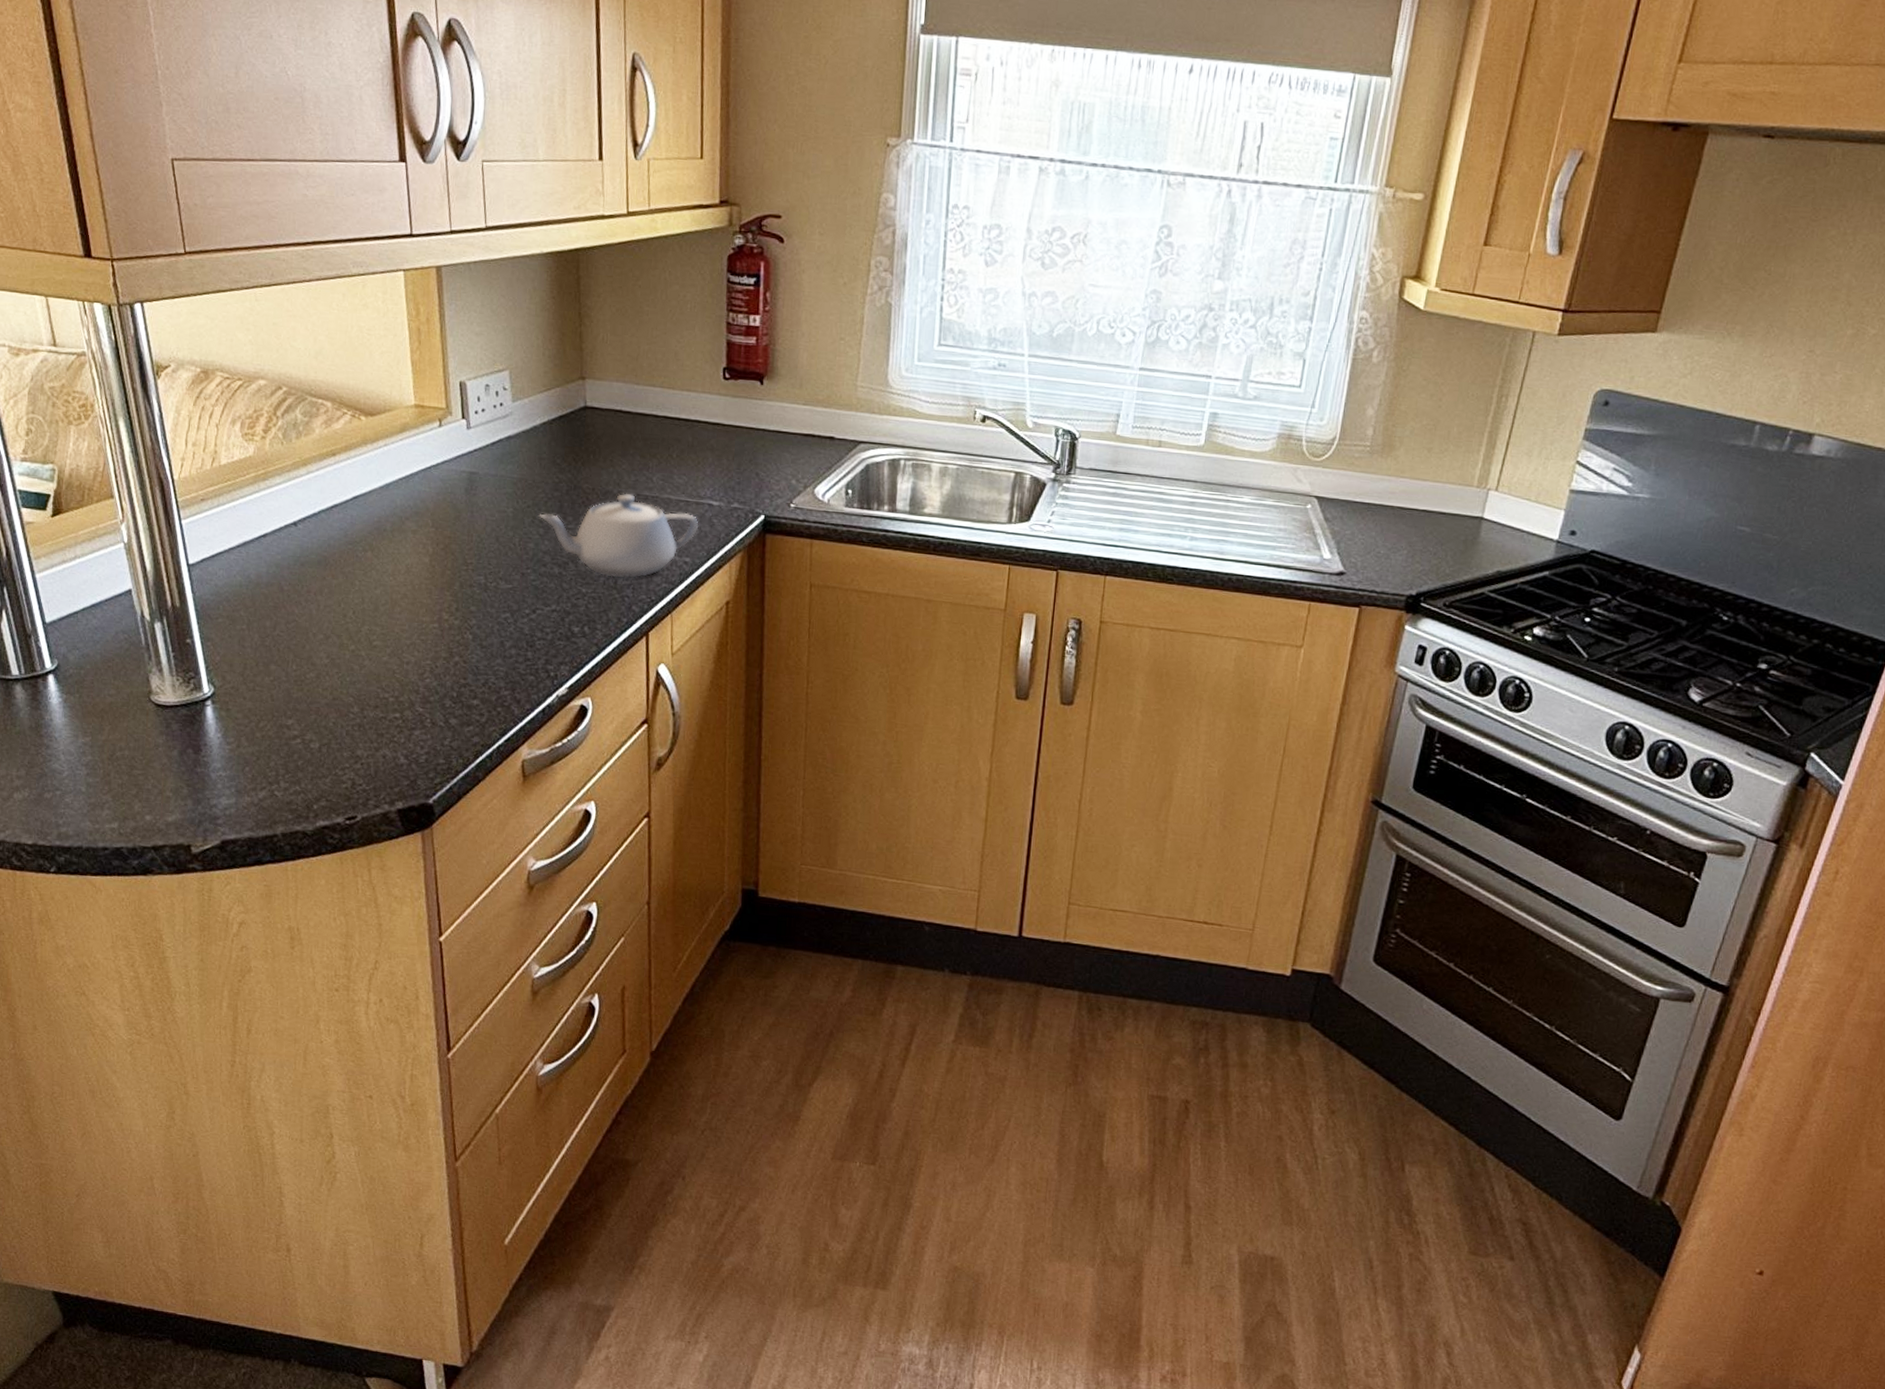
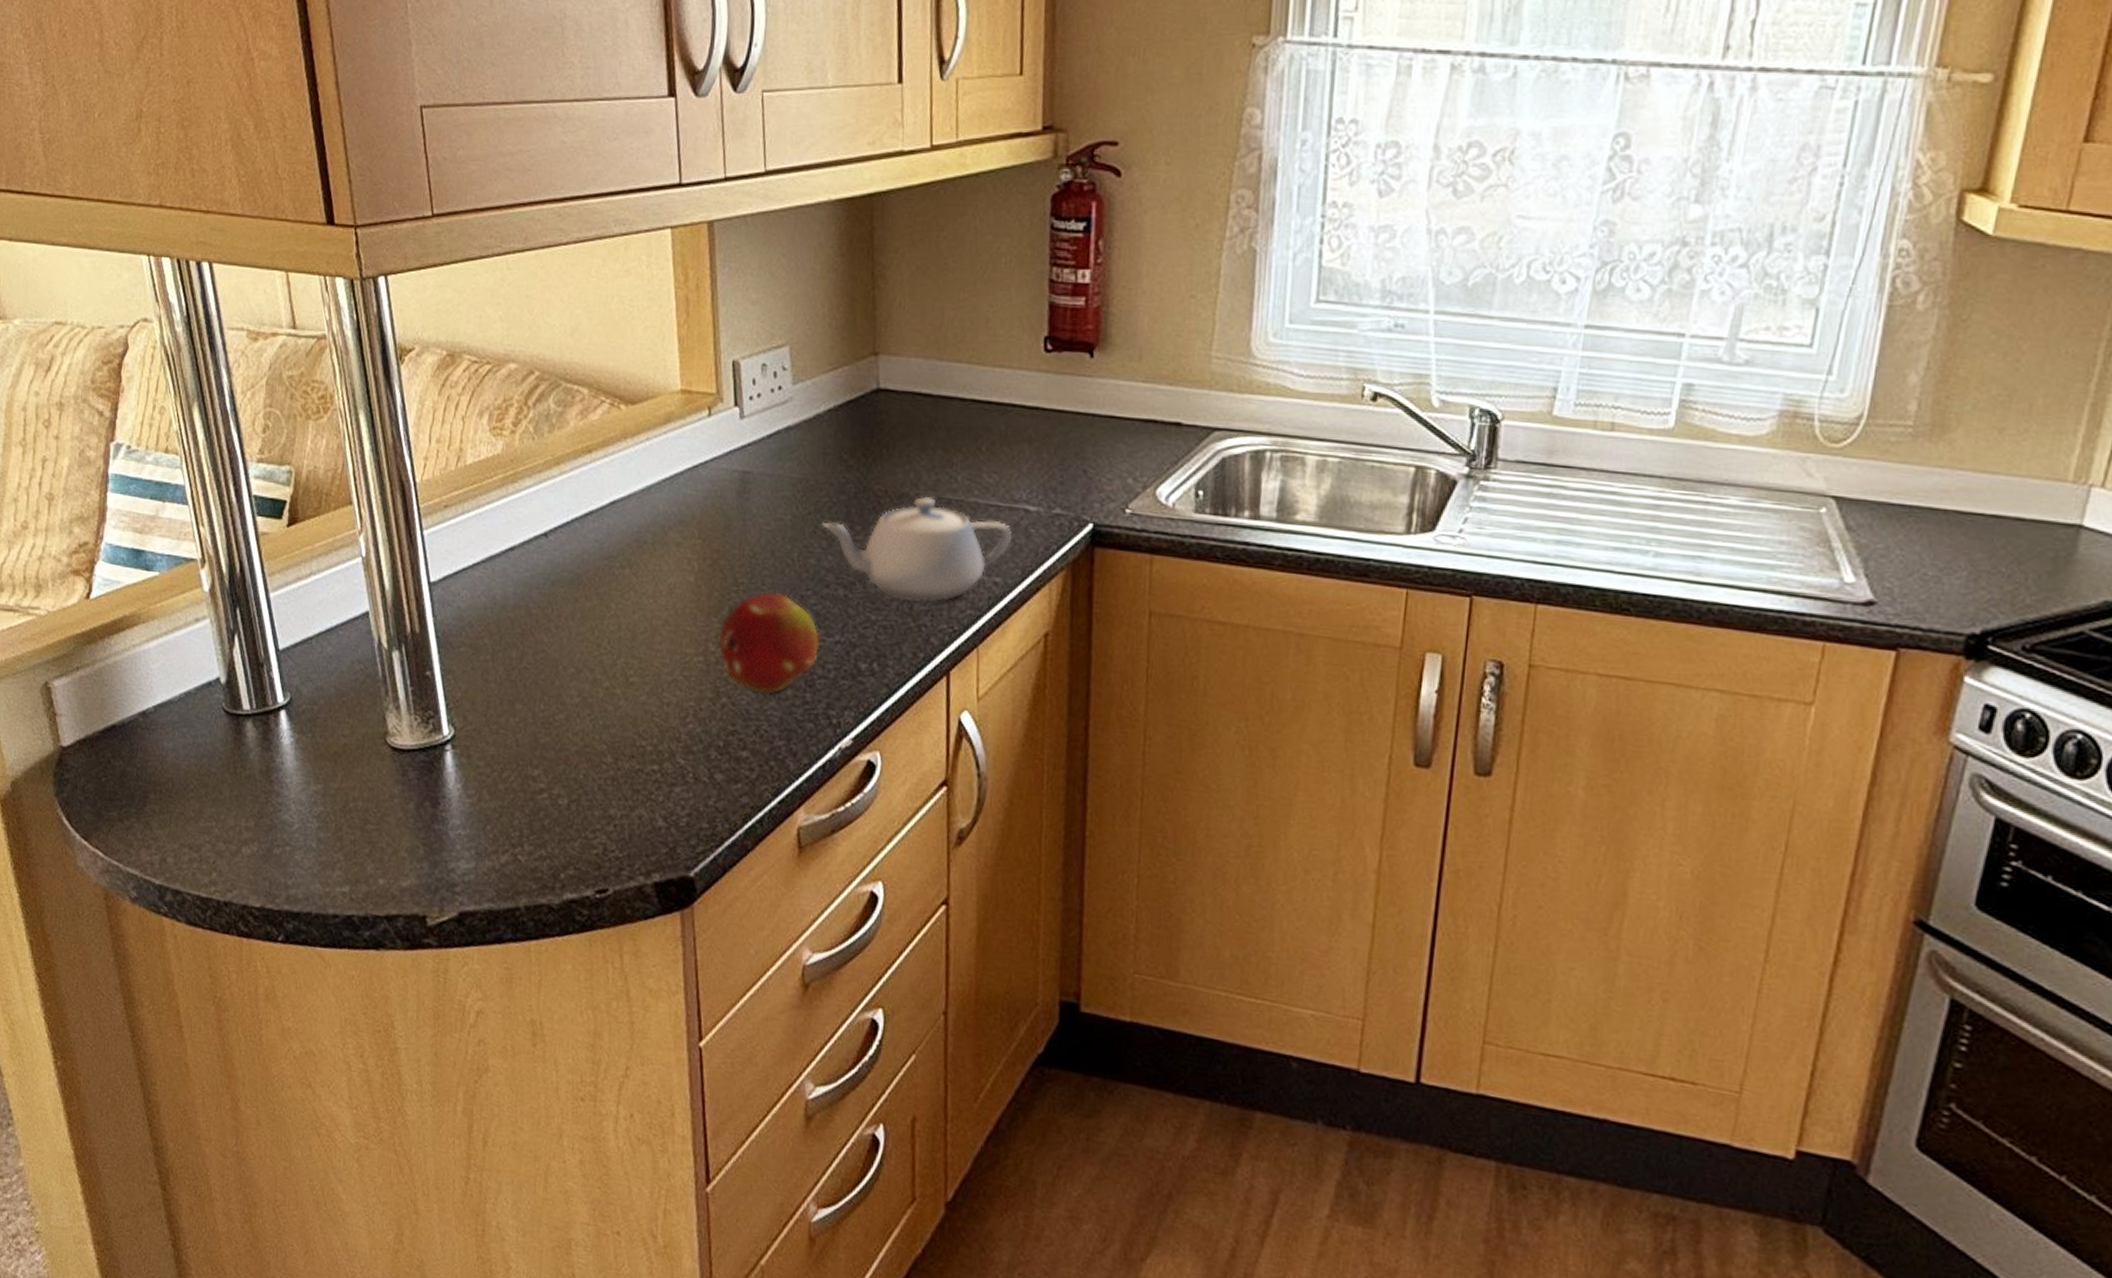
fruit: none [451,570,543,654] -> present [718,592,825,695]

